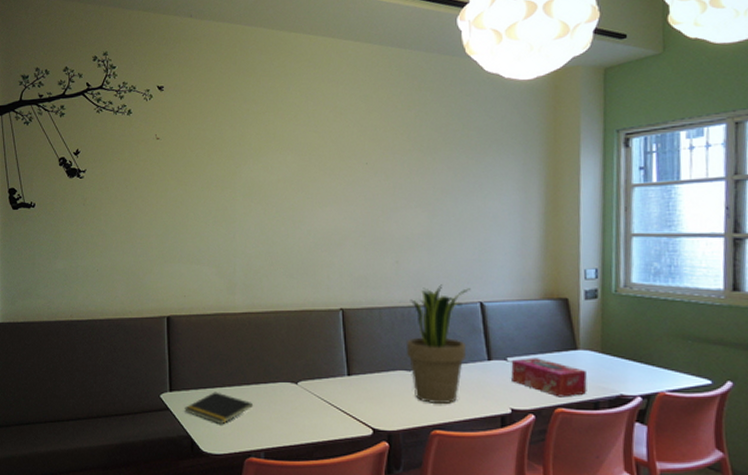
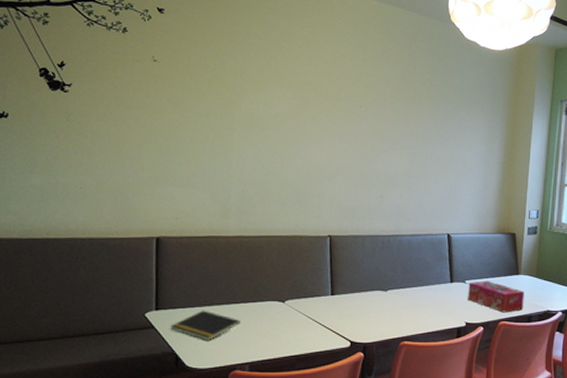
potted plant: present [407,284,471,403] -> none [384,217,441,319]

